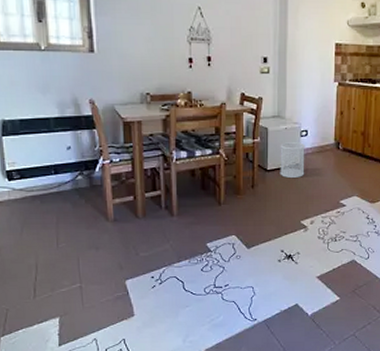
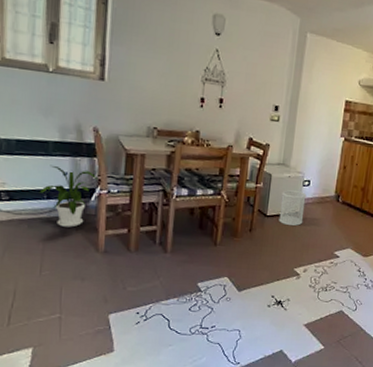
house plant: none [46,140,101,199] -> present [39,165,99,228]

